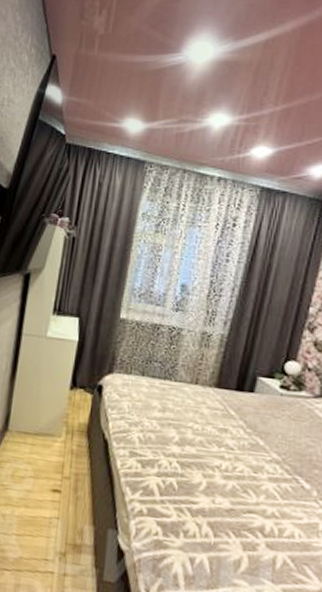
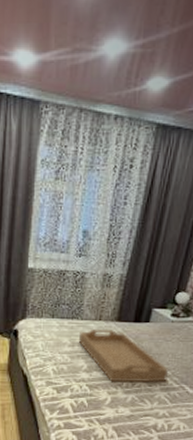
serving tray: none [170,393,279,470] -> present [78,328,169,383]

